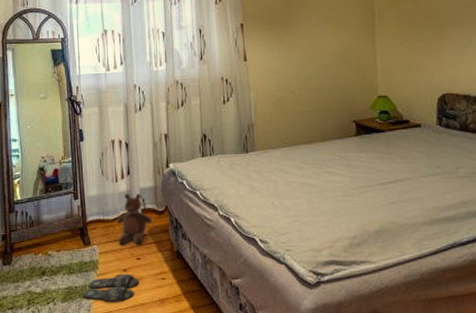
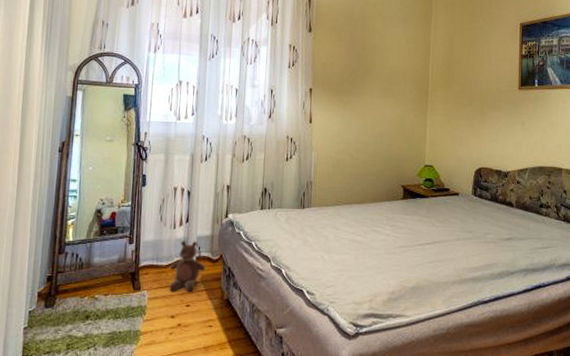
slippers: present [82,273,140,302] -> none [126,320,186,349]

